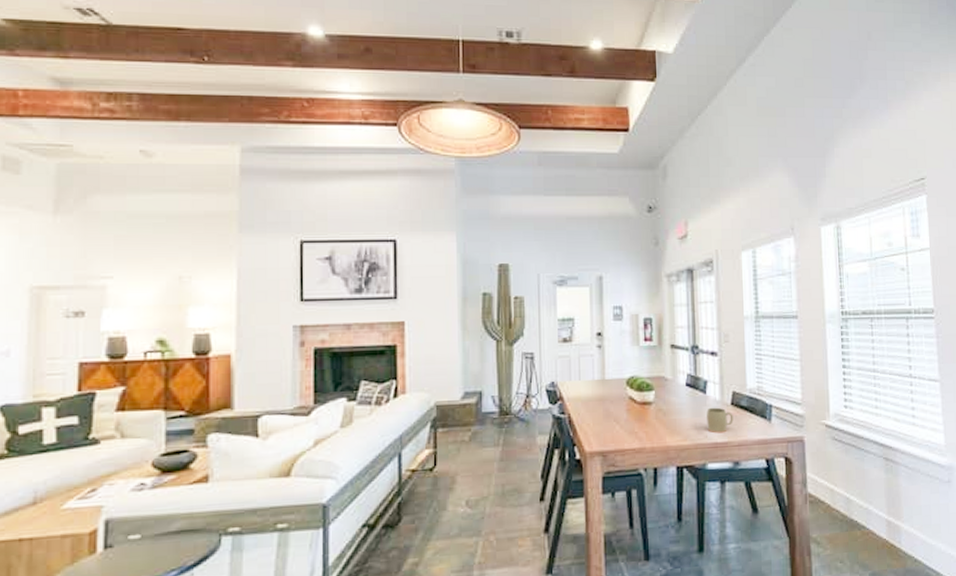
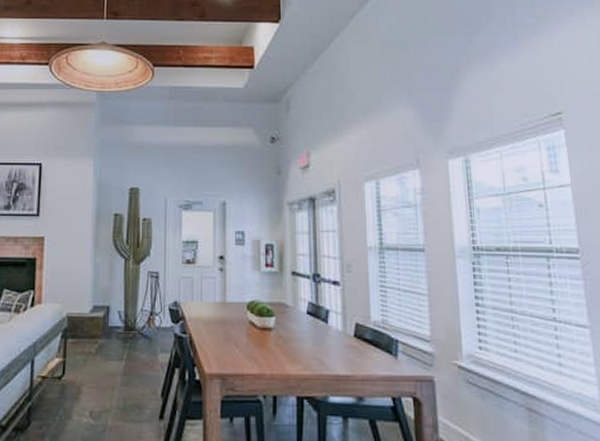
mug: present [707,407,733,433] -> none [328,338,357,366]

